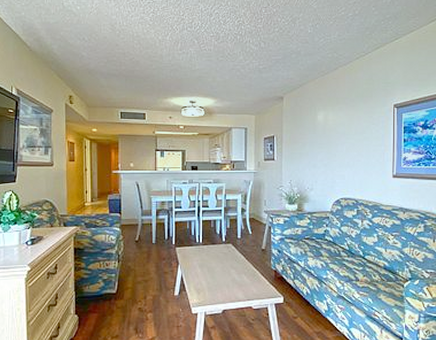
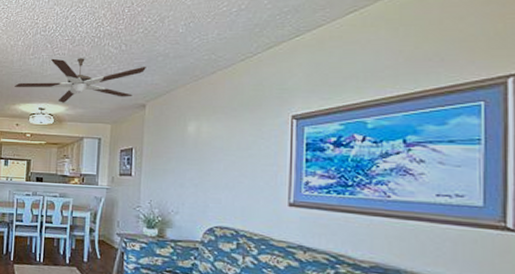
ceiling fan: none [165,54,282,96] -> present [15,58,146,103]

